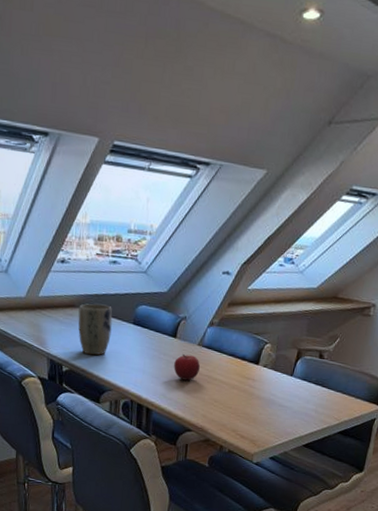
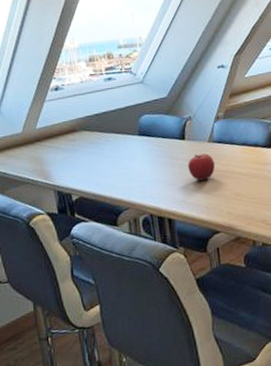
plant pot: present [78,303,113,356] -> none [80,122,118,178]

